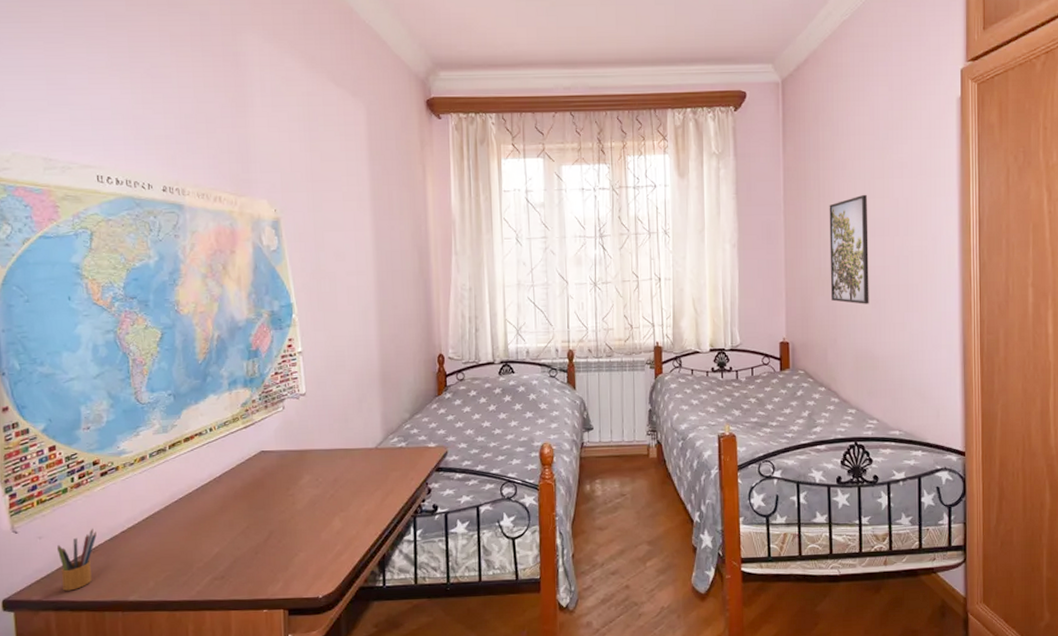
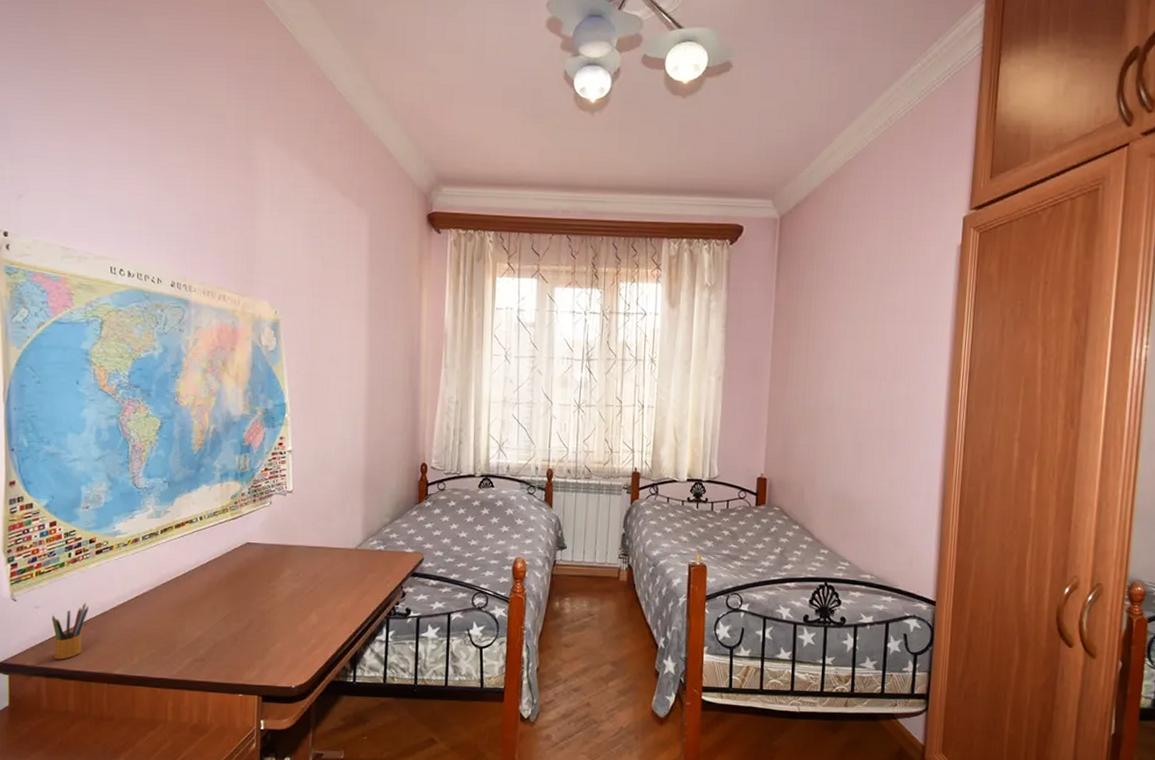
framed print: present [829,194,869,304] -> none [813,336,857,447]

